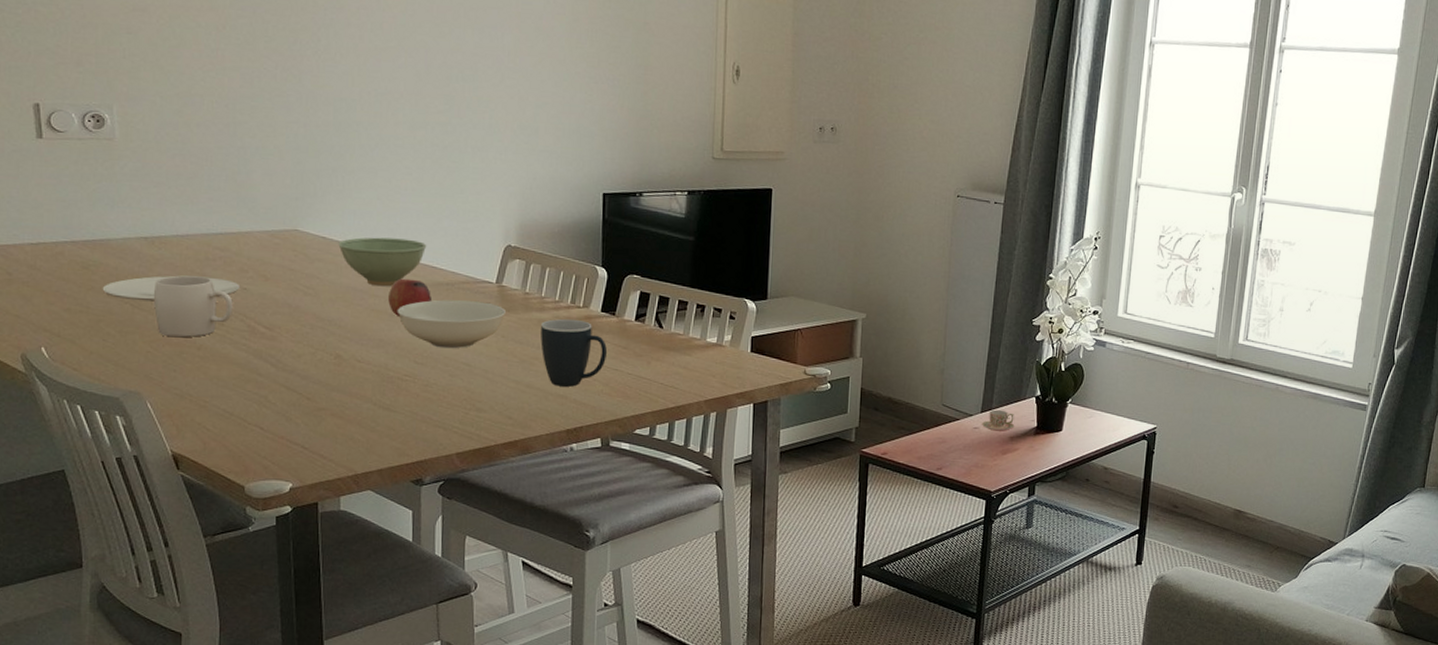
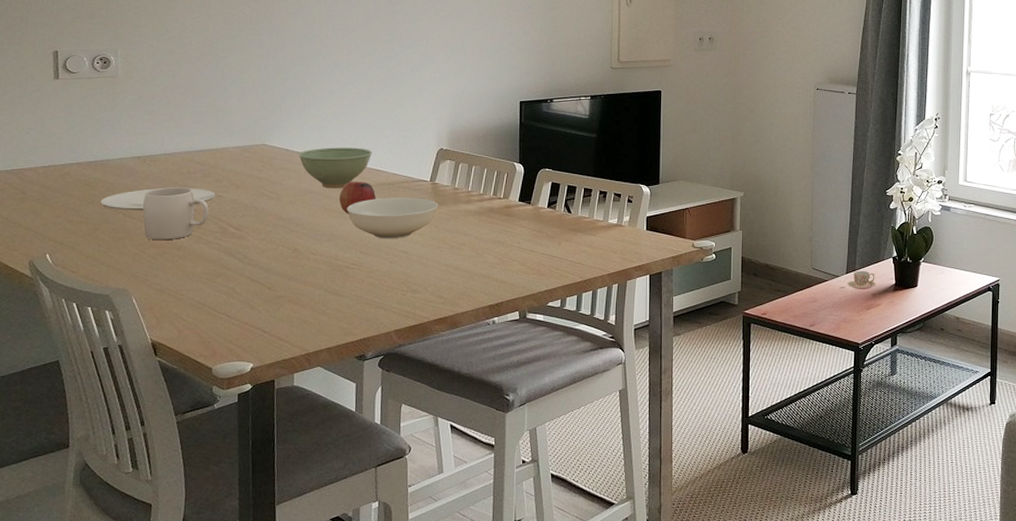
mug: present [540,318,608,387] -> none [467,209,524,267]

